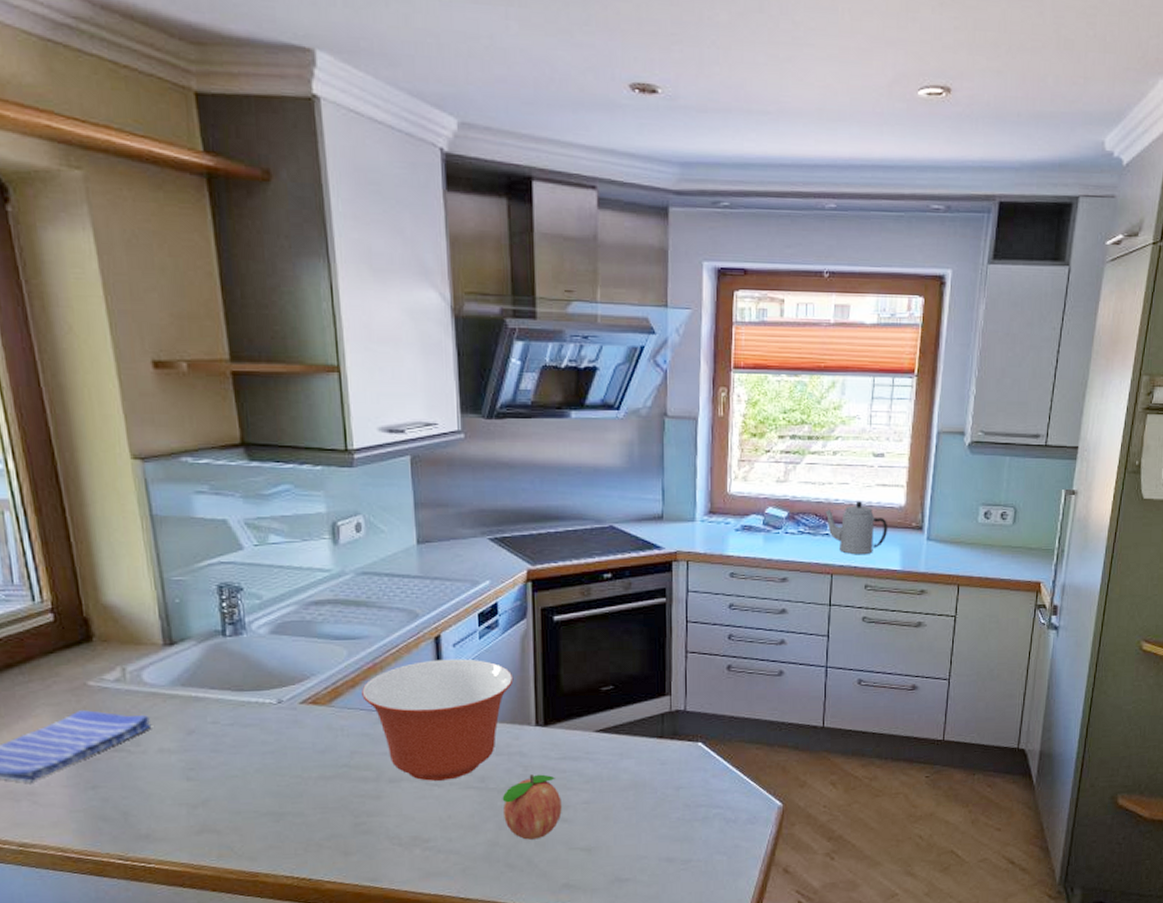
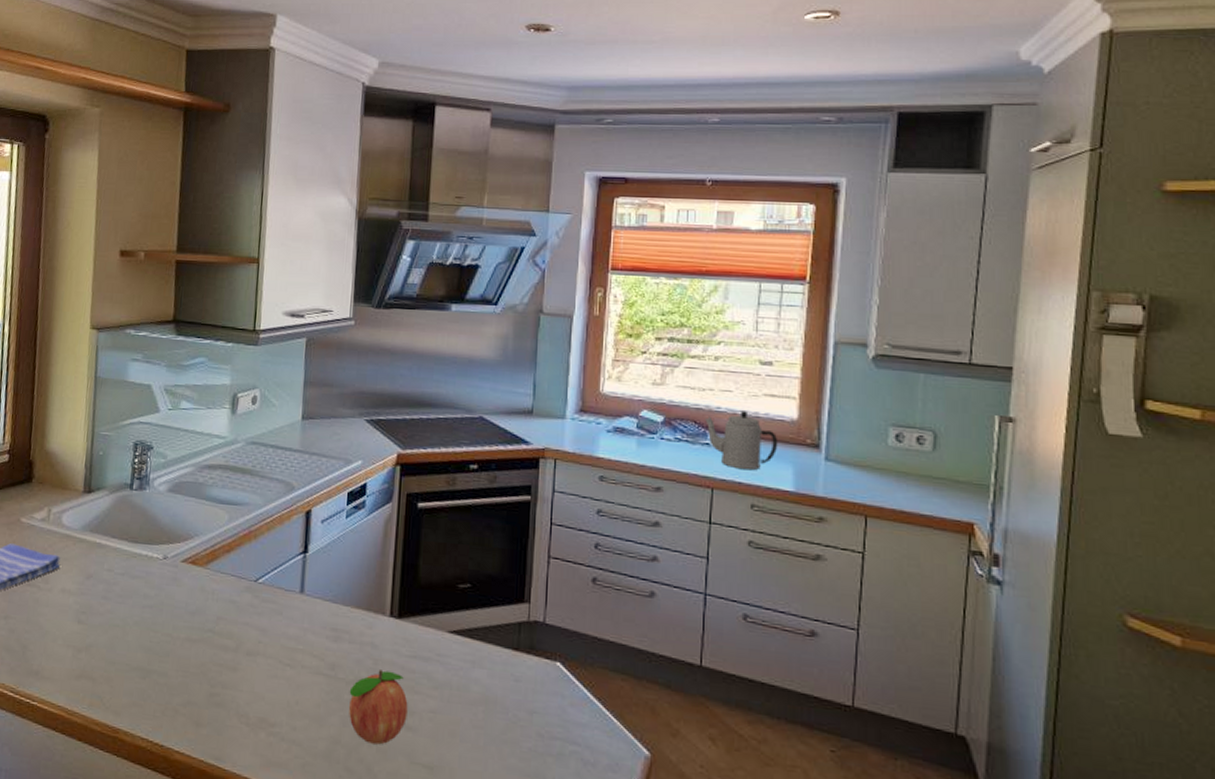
mixing bowl: present [362,659,514,781] -> none [235,534,374,662]

